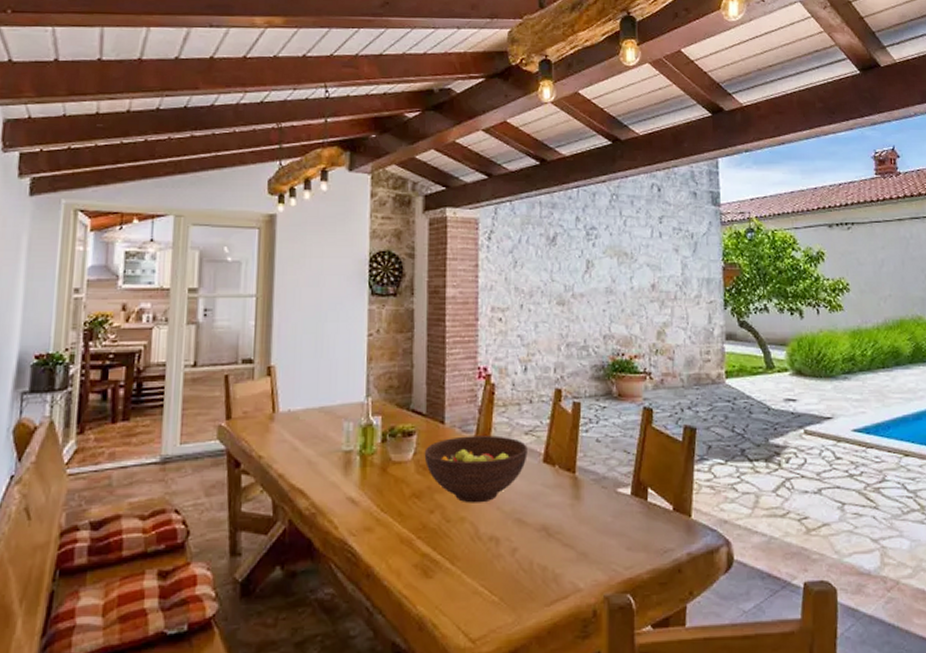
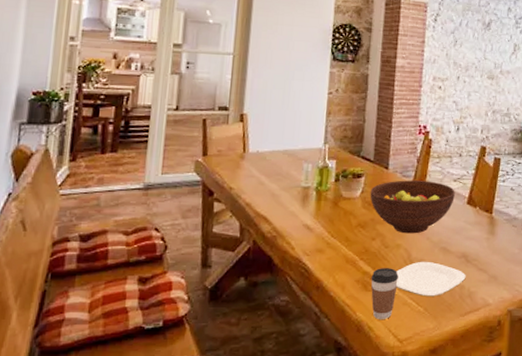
coffee cup: none [431,548,465,614] -> present [371,268,398,319]
plate: none [462,537,548,583] -> present [396,261,466,297]

